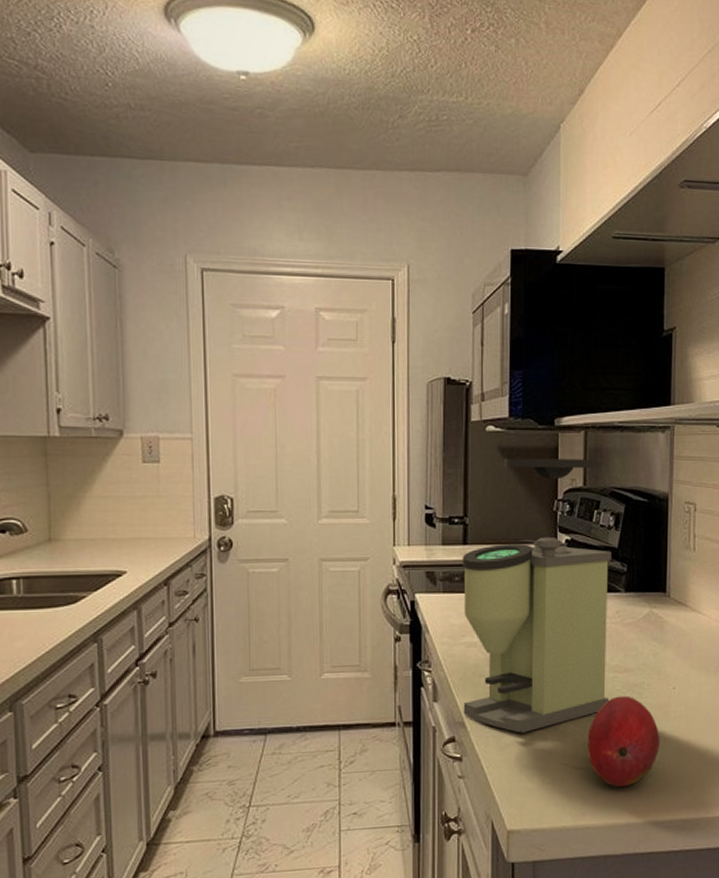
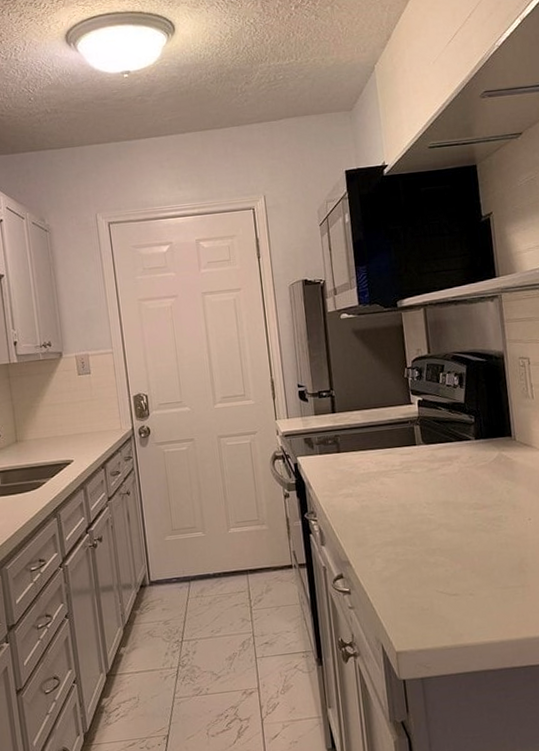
coffee grinder: present [462,458,611,733] -> none [332,330,472,567]
fruit: present [588,695,660,788] -> none [457,529,523,610]

